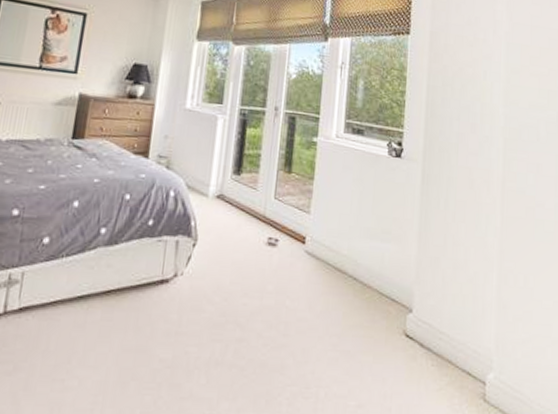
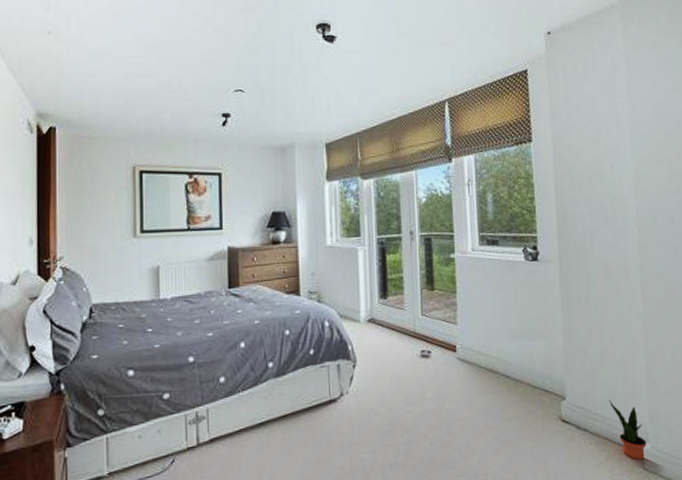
potted plant: none [456,318,490,391] -> present [608,399,647,461]

